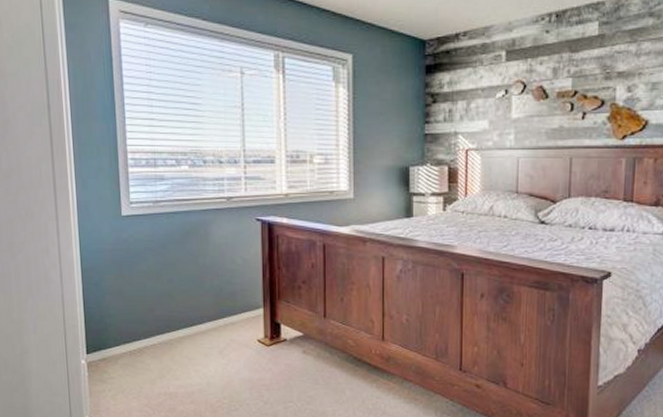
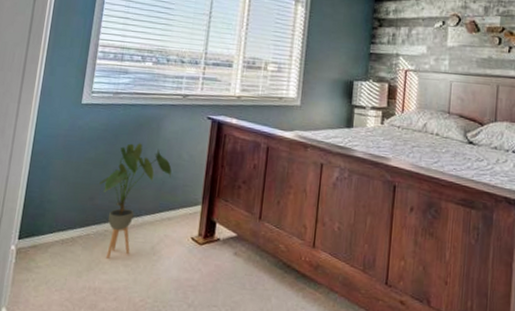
house plant: none [156,251,227,365] -> present [99,143,172,259]

